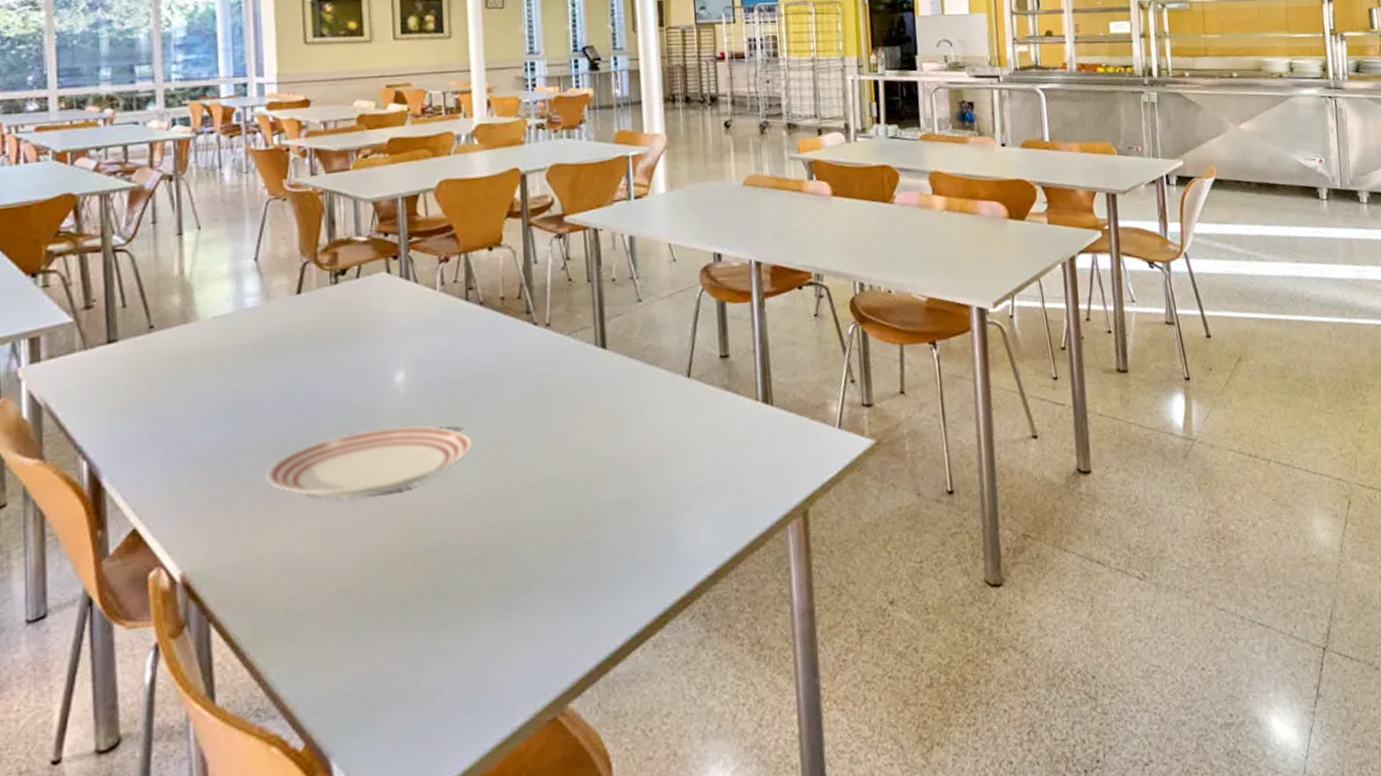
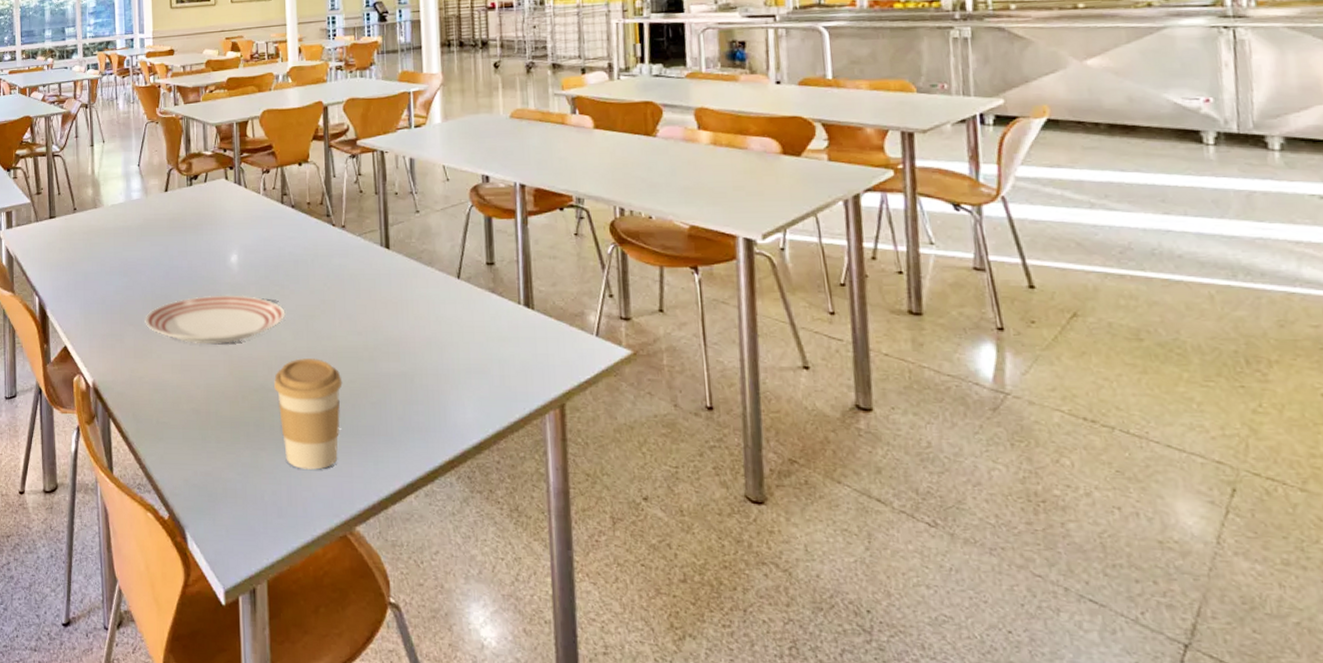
coffee cup: none [458,496,549,644] -> present [274,358,343,470]

